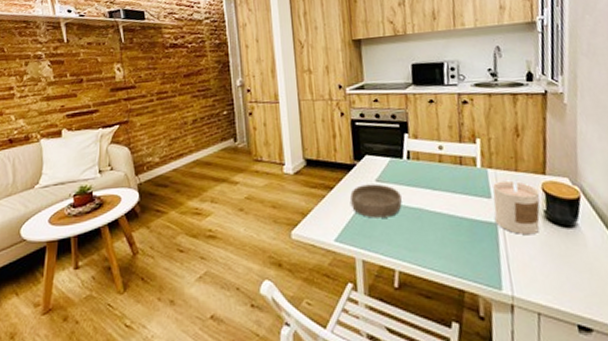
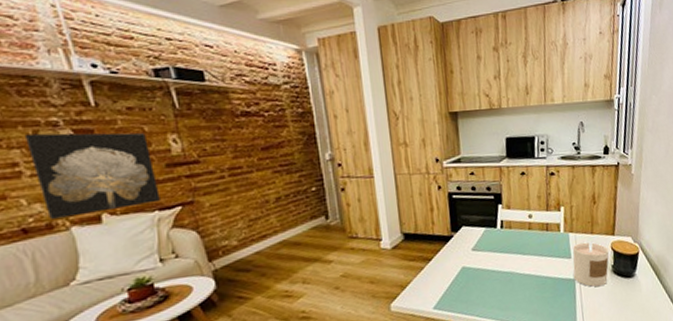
wall art: none [20,63,104,133] -> present [26,132,160,221]
bowl: present [350,183,402,218] -> none [448,252,496,285]

